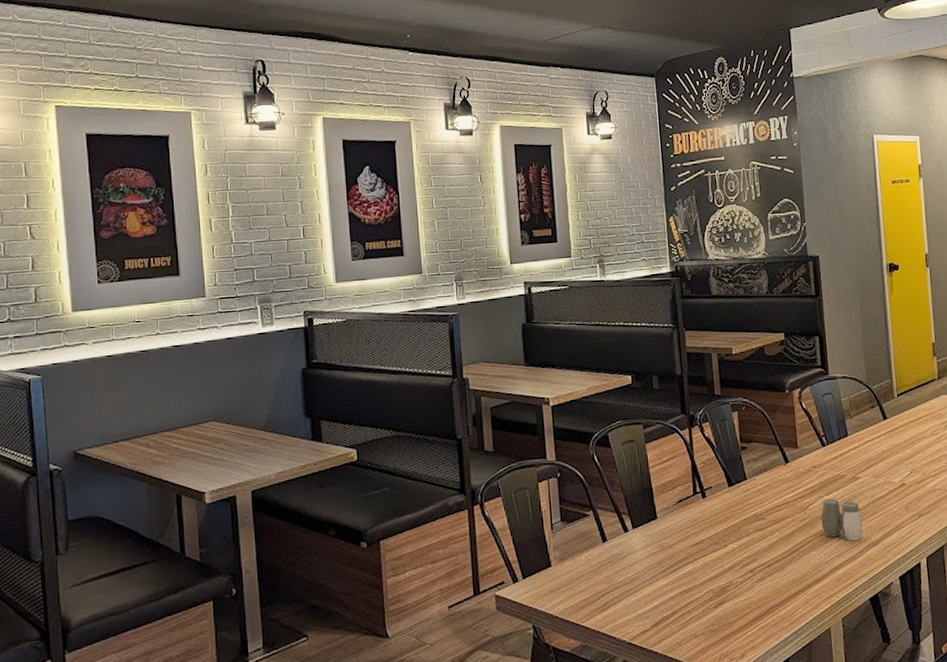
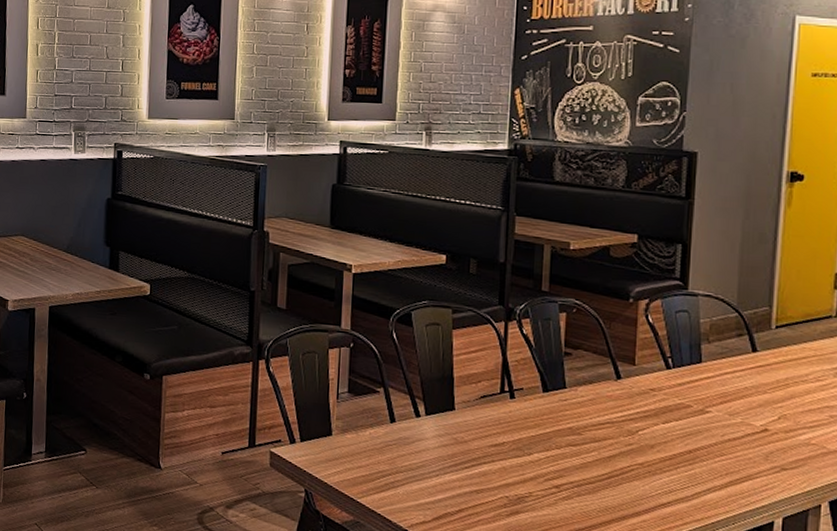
salt and pepper shaker: present [821,498,863,541] -> none [651,427,705,481]

